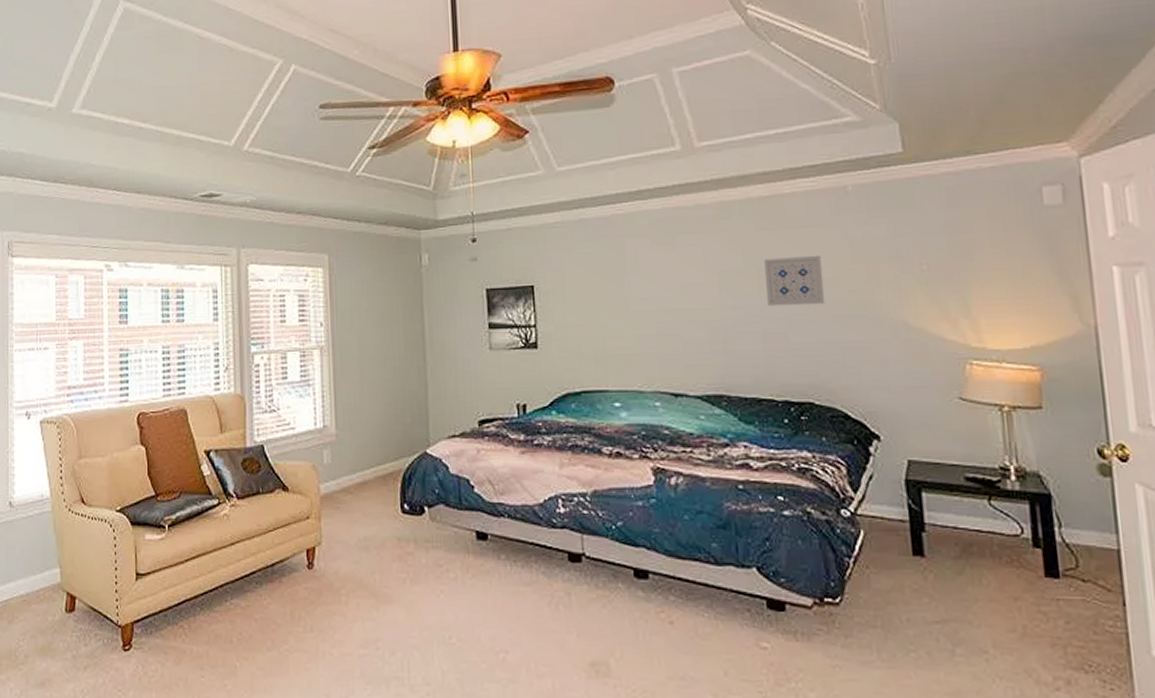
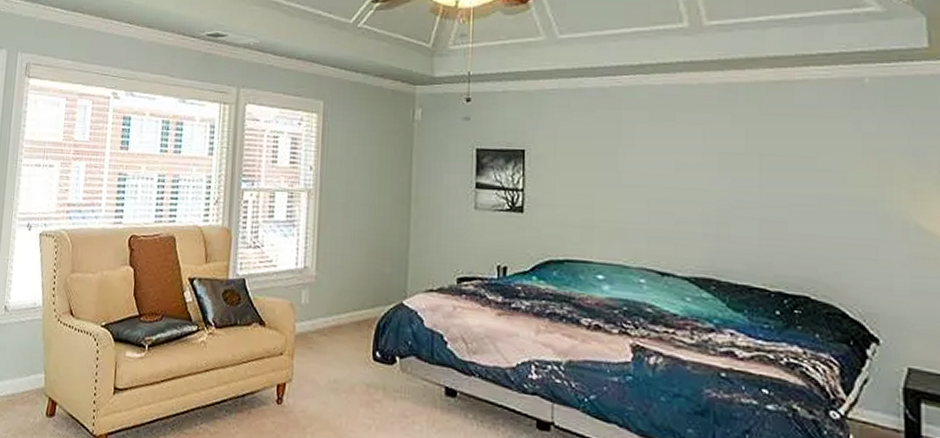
wall art: present [764,254,825,307] -> none [768,144,831,198]

